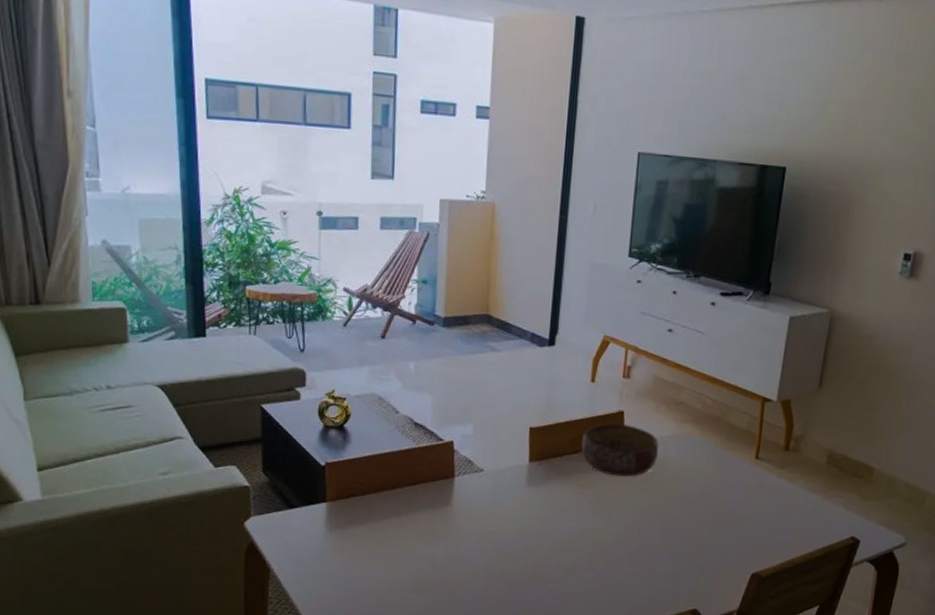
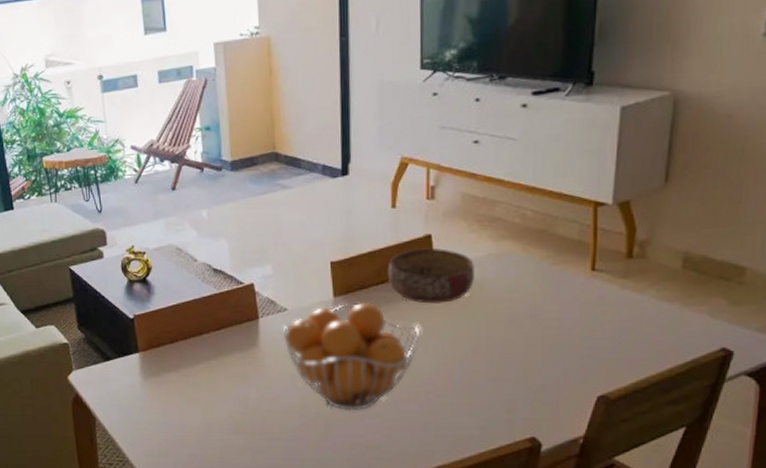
fruit basket: none [476,469,605,576] -> present [282,302,419,411]

